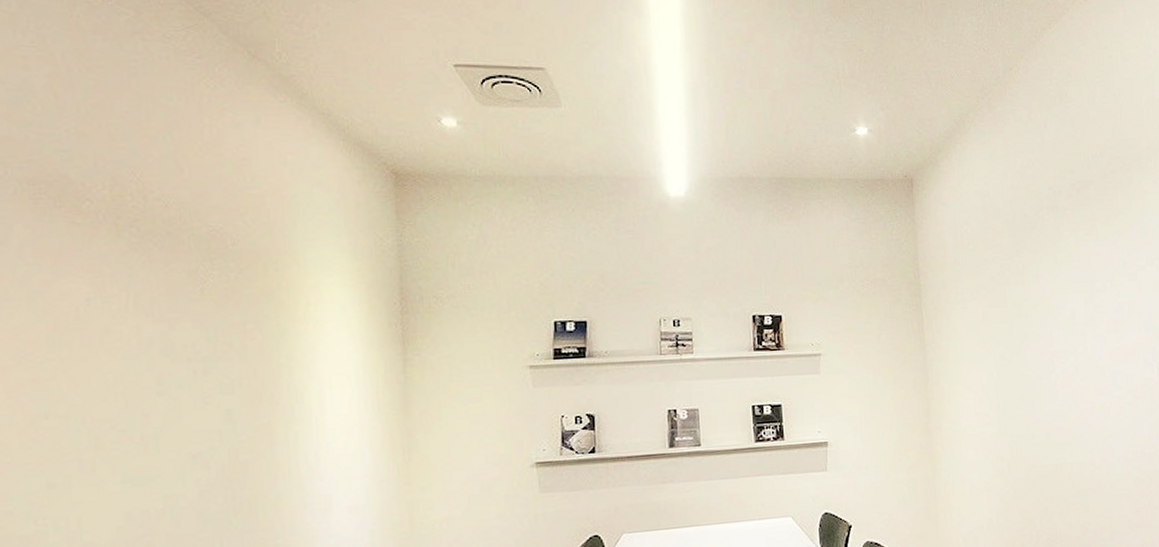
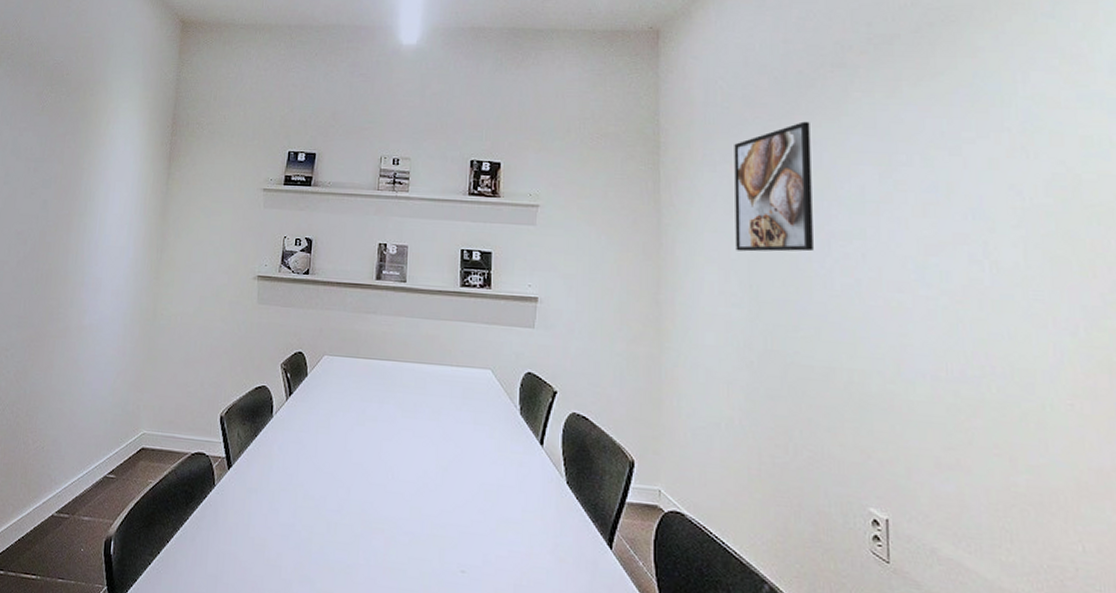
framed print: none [979,259,1042,377] -> present [734,121,813,252]

